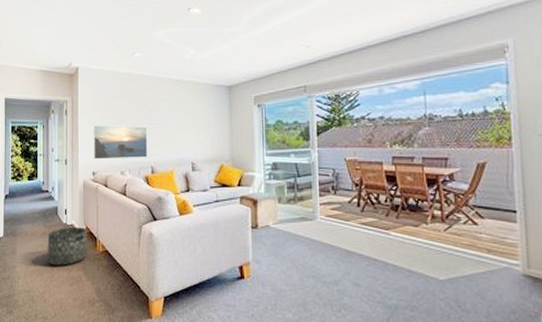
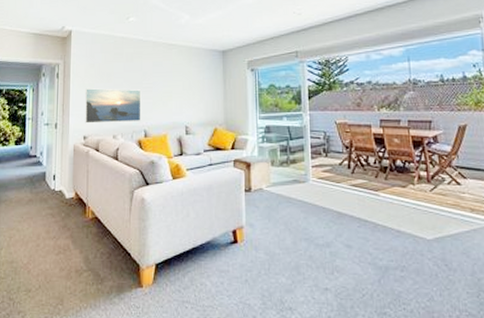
basket: present [47,227,88,266] -> none [33,193,77,234]

